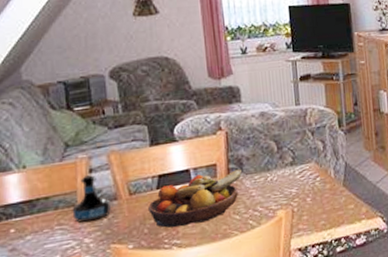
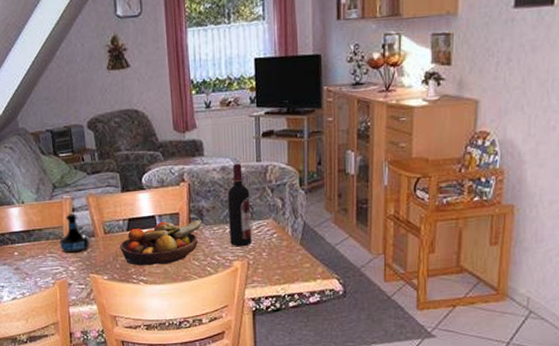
wine bottle: none [268,108,295,194] -> present [228,164,252,247]

